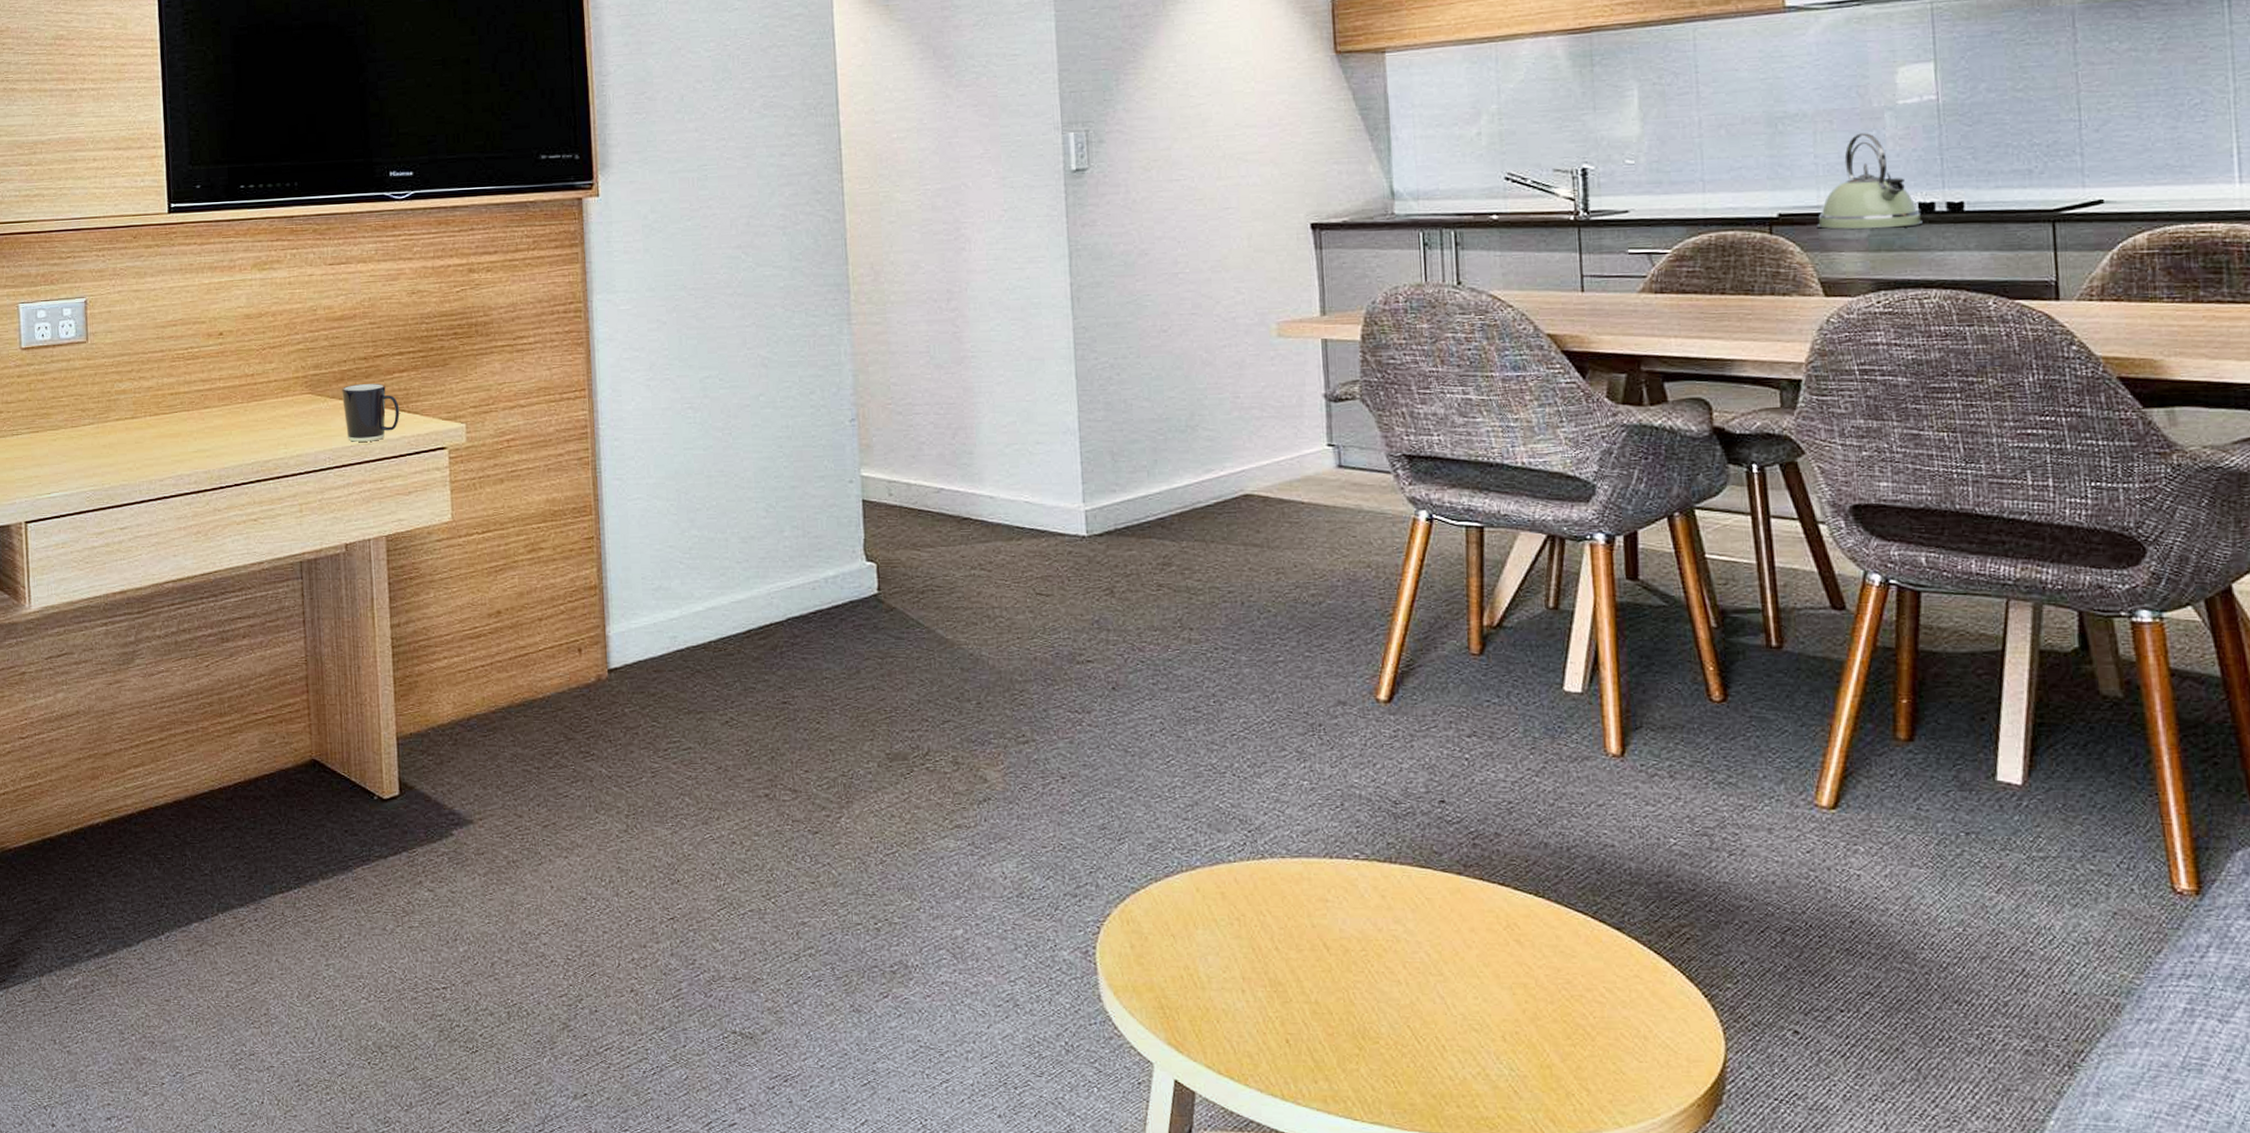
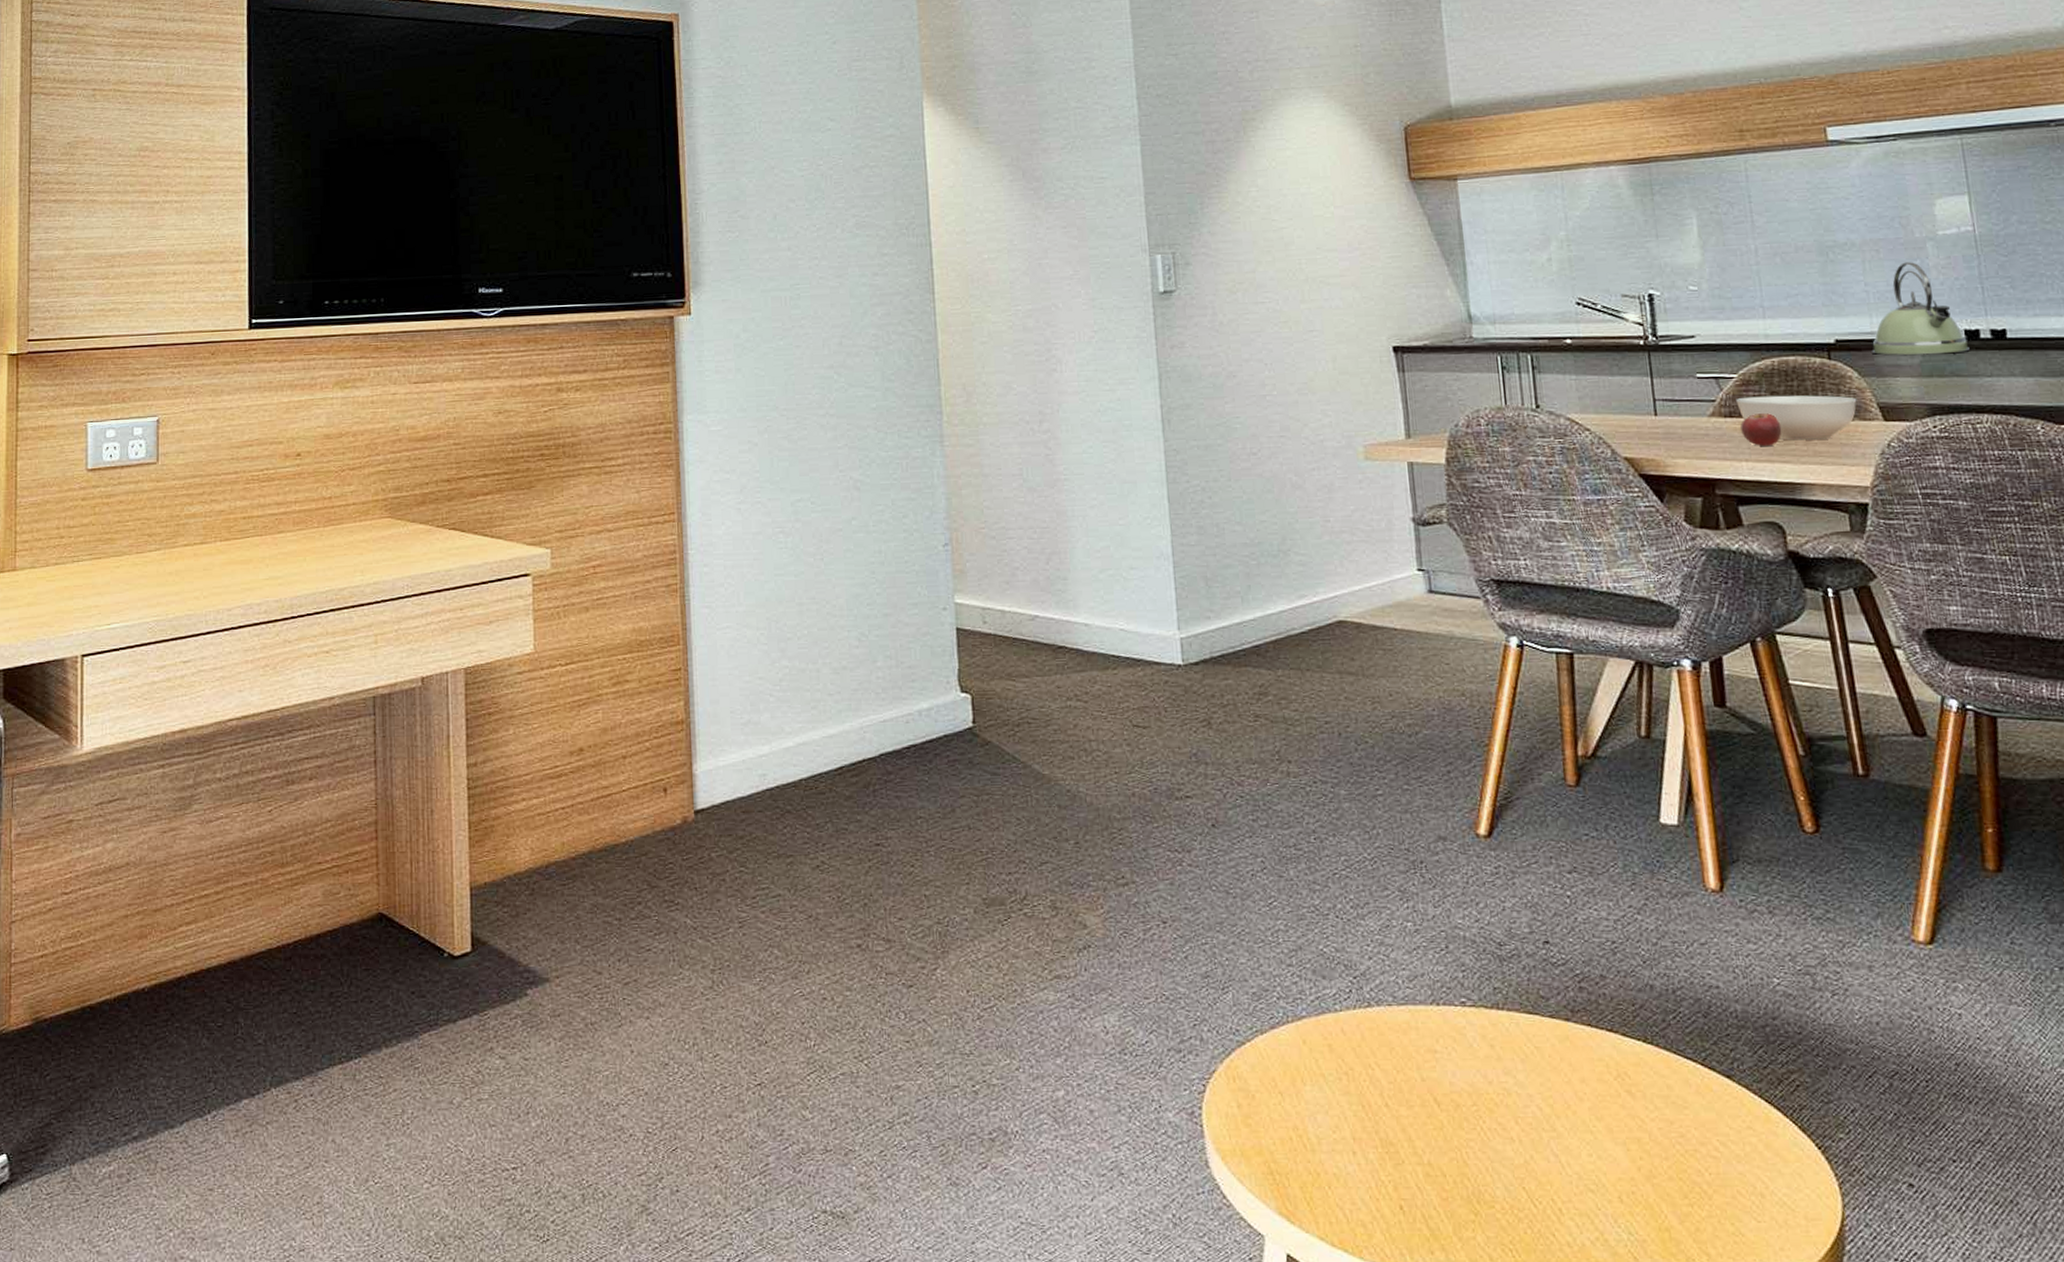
mug: present [341,384,400,442] -> none [422,507,483,569]
bowl: none [1668,270,1798,317] -> present [1736,395,1858,441]
fruit: none [1671,289,1715,322] -> present [1740,413,1782,446]

